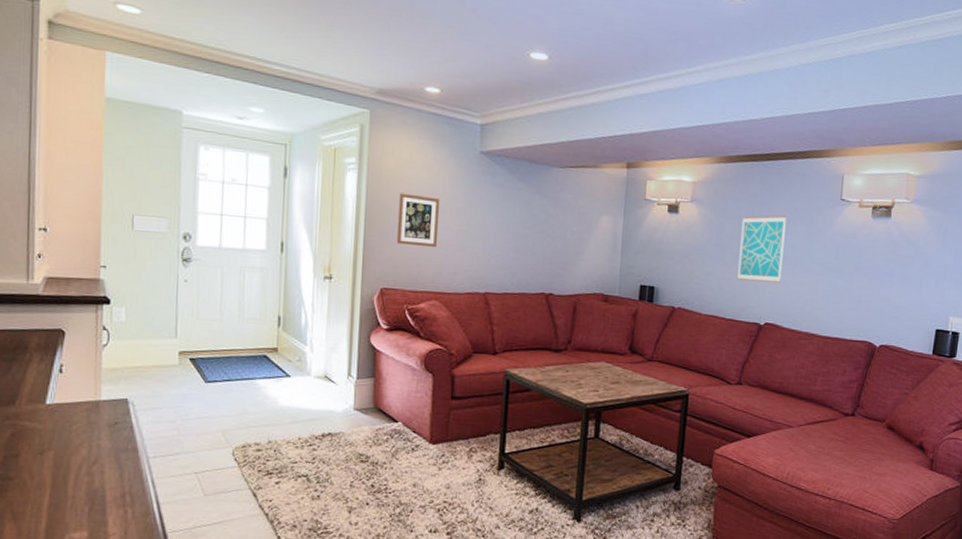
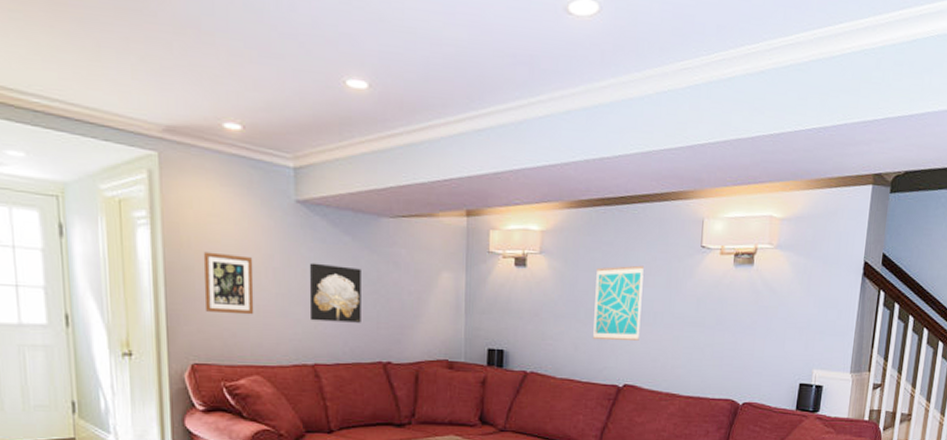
wall art: none [484,204,532,258] -> present [309,262,361,323]

